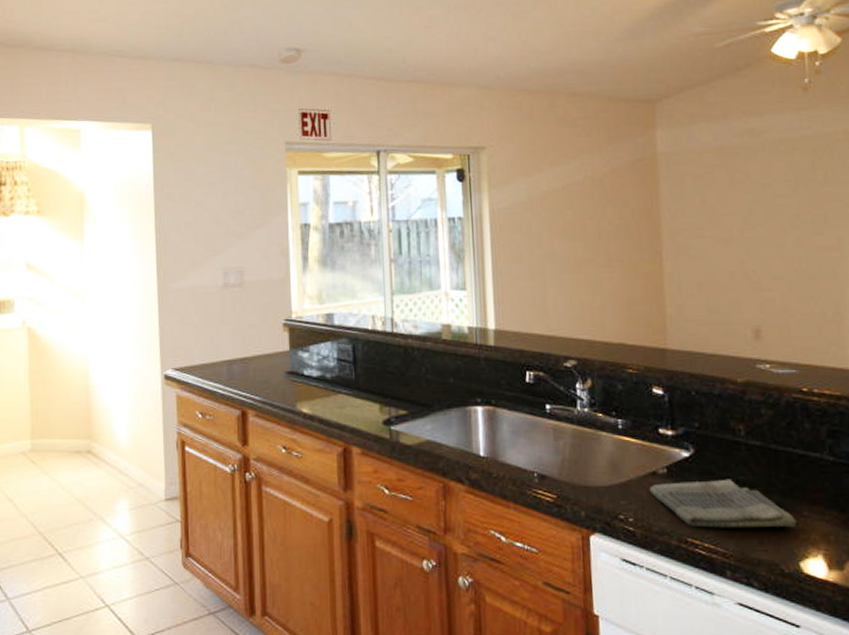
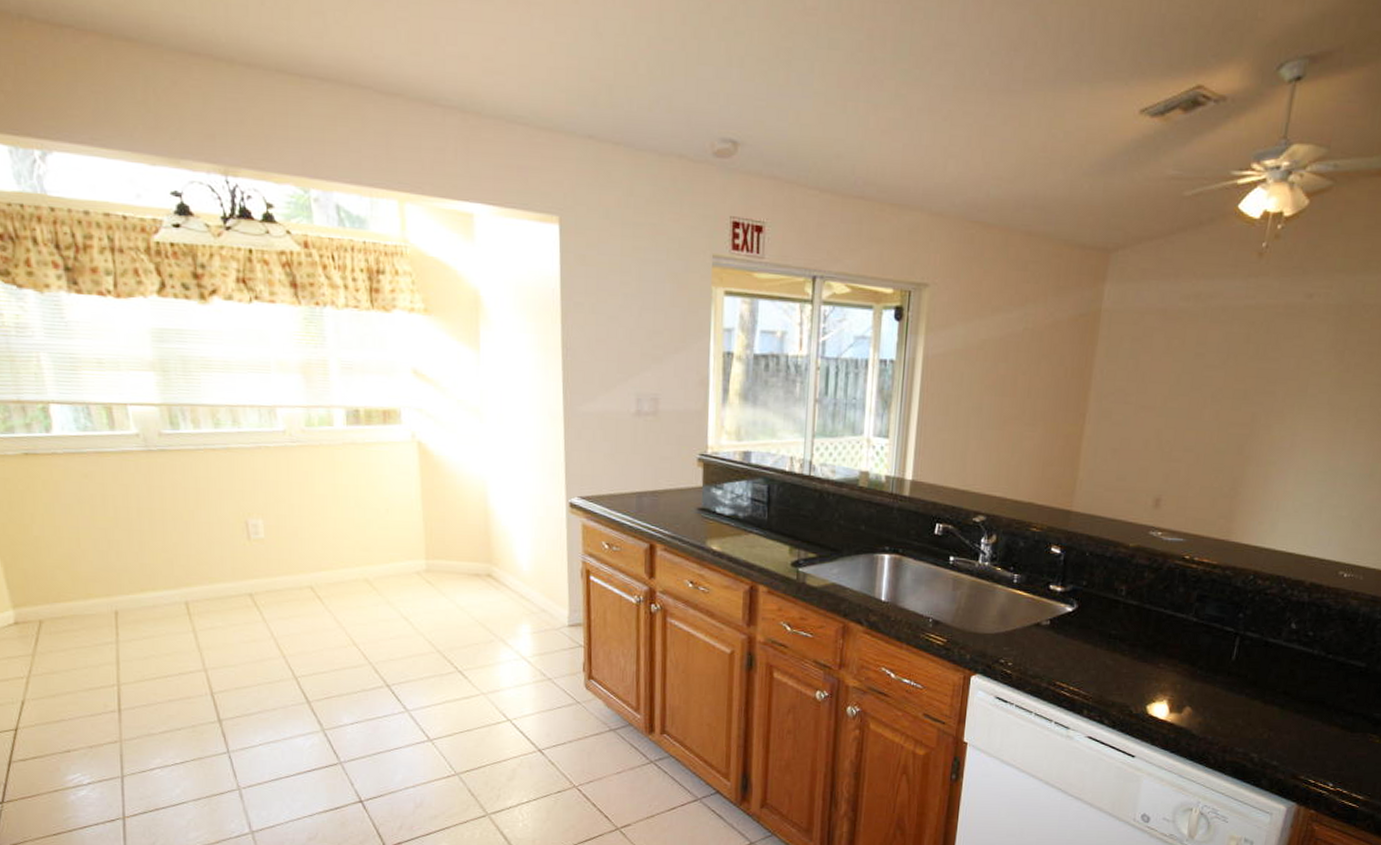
dish towel: present [649,479,797,528] -> none [1031,632,1153,677]

